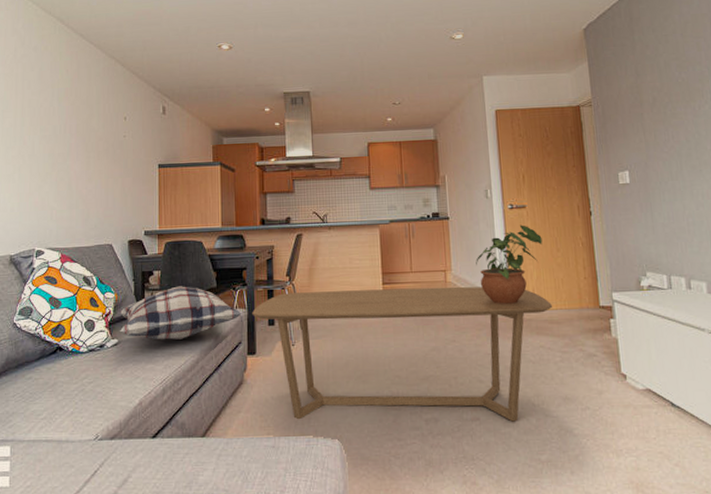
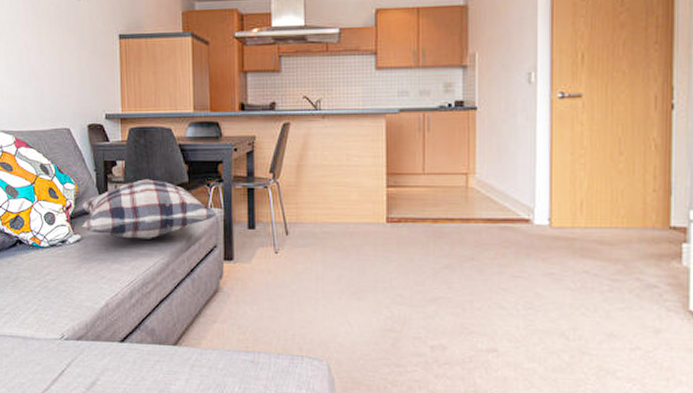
coffee table: present [252,286,552,422] -> none [229,193,605,357]
potted plant: present [476,225,543,304] -> none [508,119,600,218]

